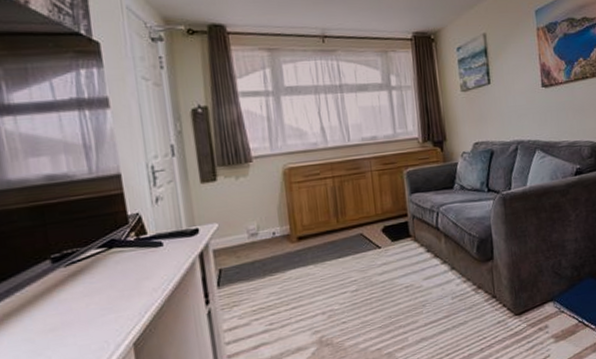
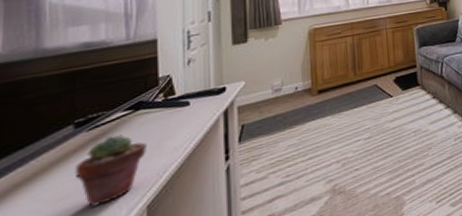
potted succulent: none [58,272,126,340] -> present [74,134,146,207]

